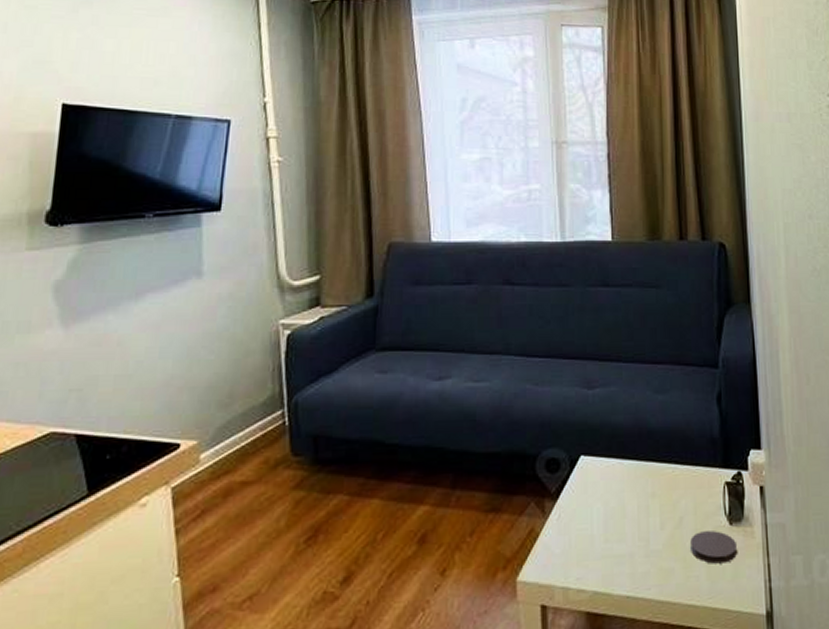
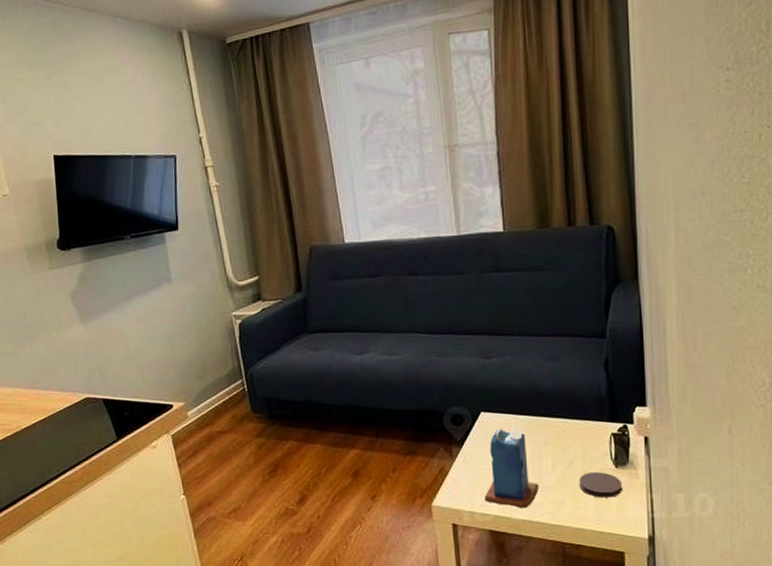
candle: none [581,472,646,581] -> present [484,425,539,509]

